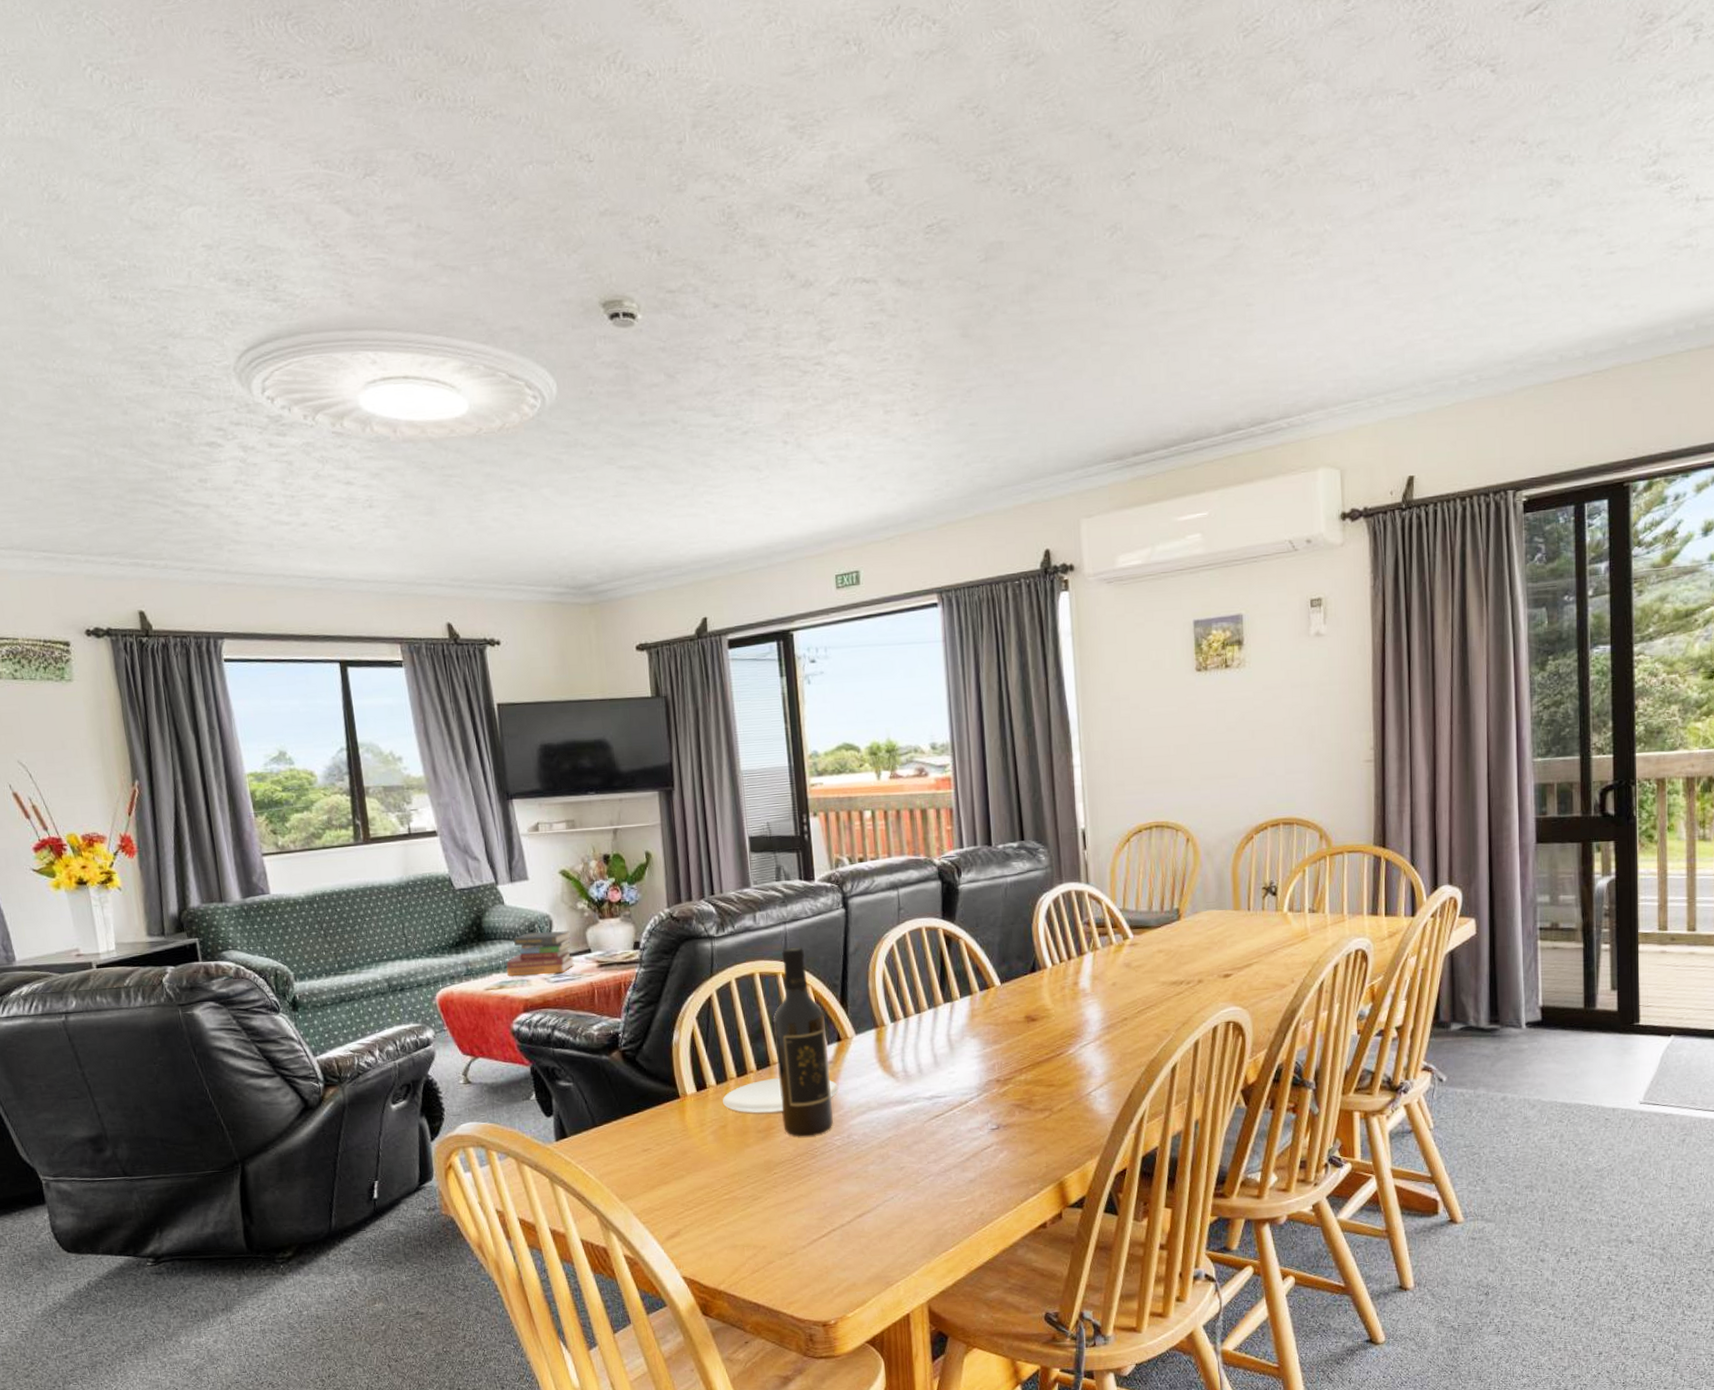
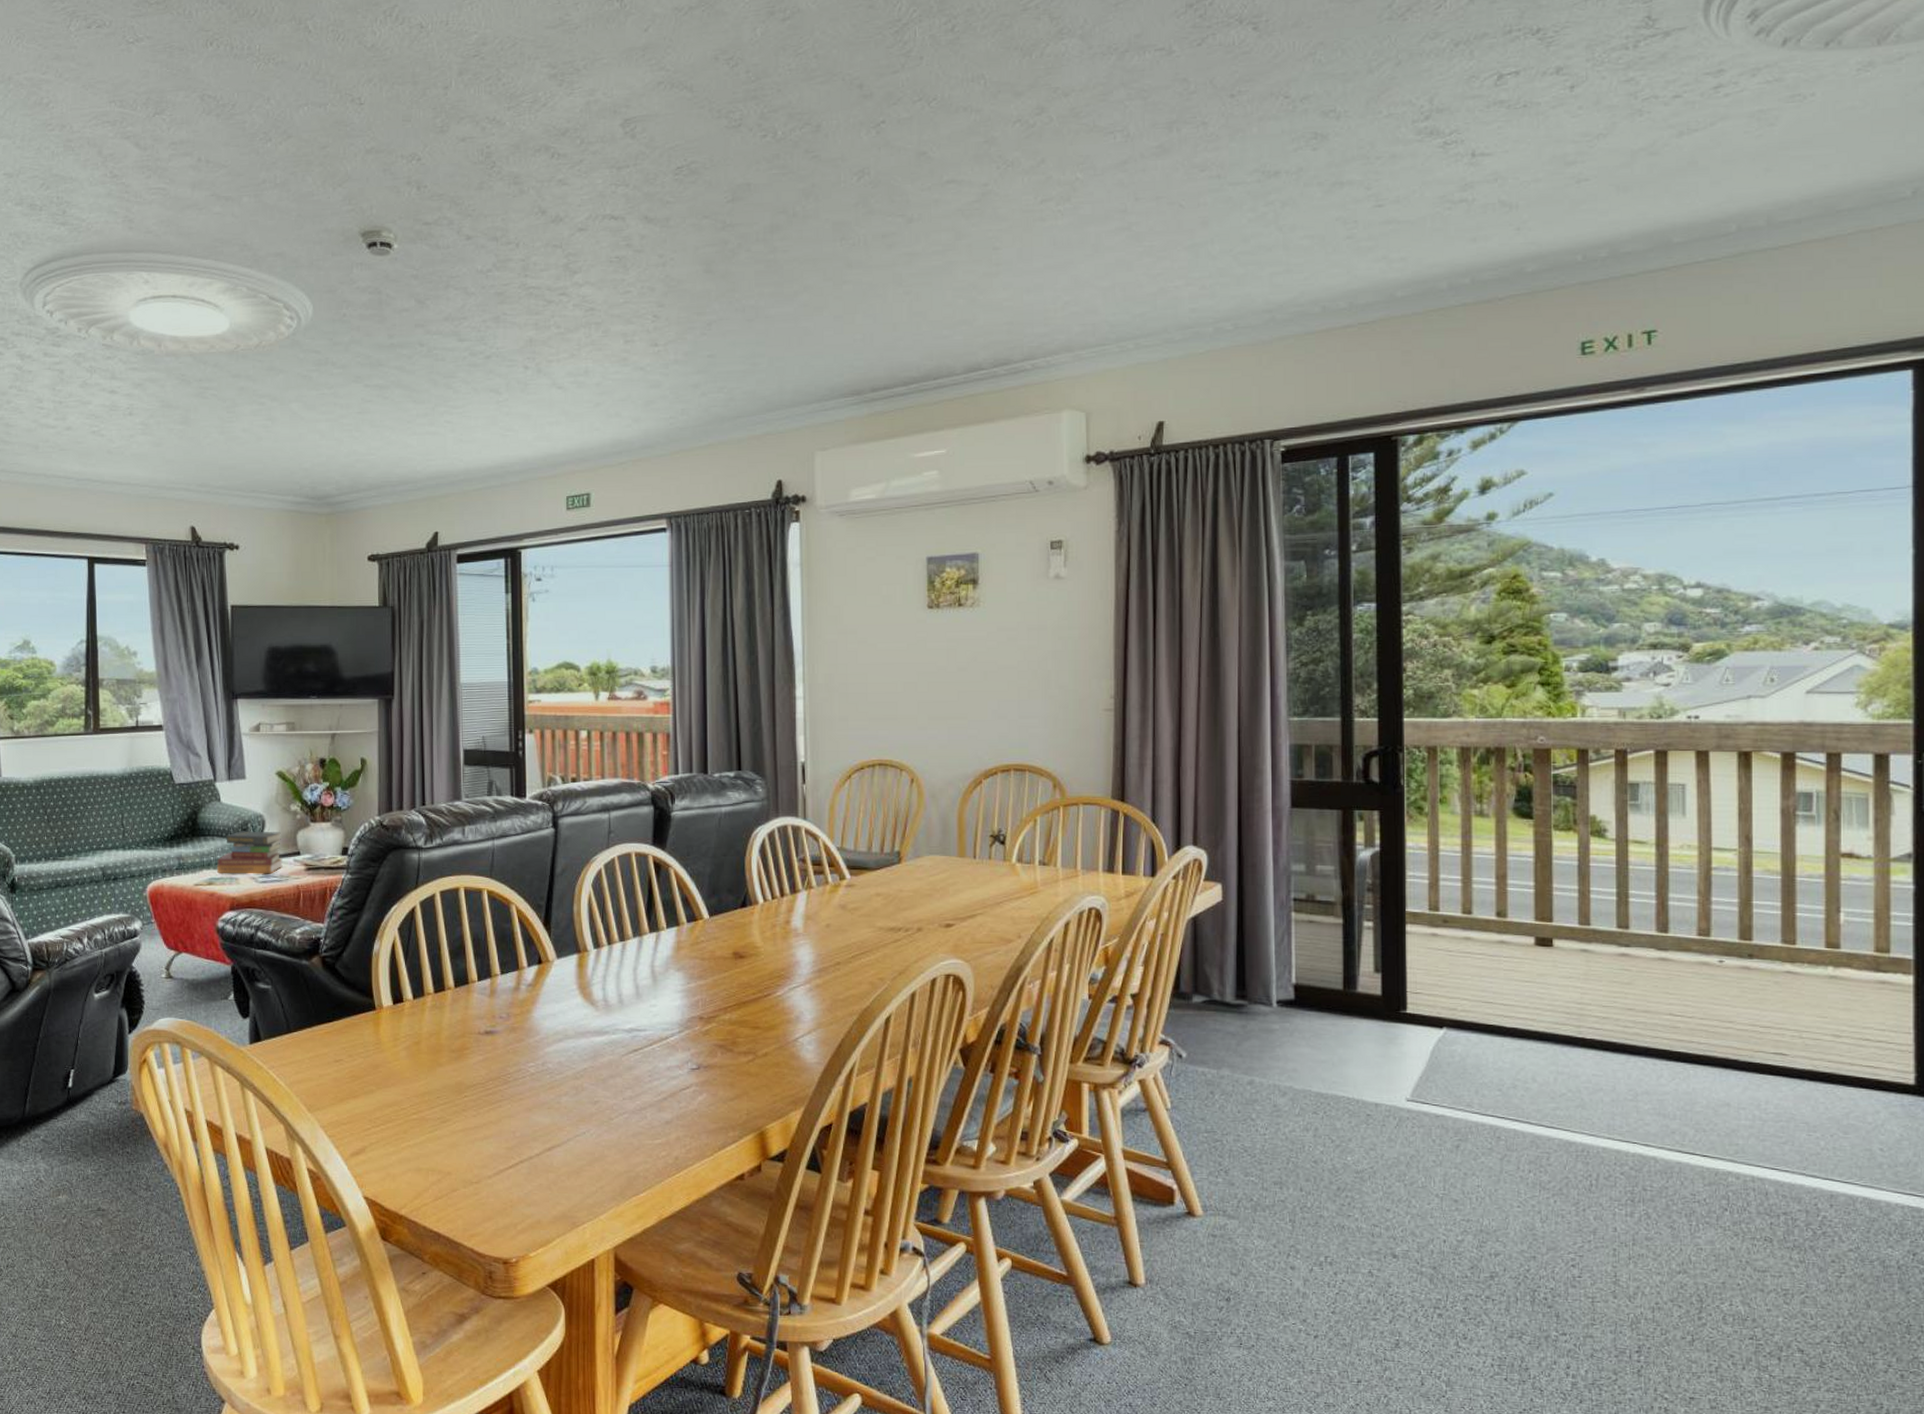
plate: present [722,1077,838,1115] -> none [417,996,536,1035]
wine bottle: present [773,947,833,1137] -> none [474,864,528,1061]

